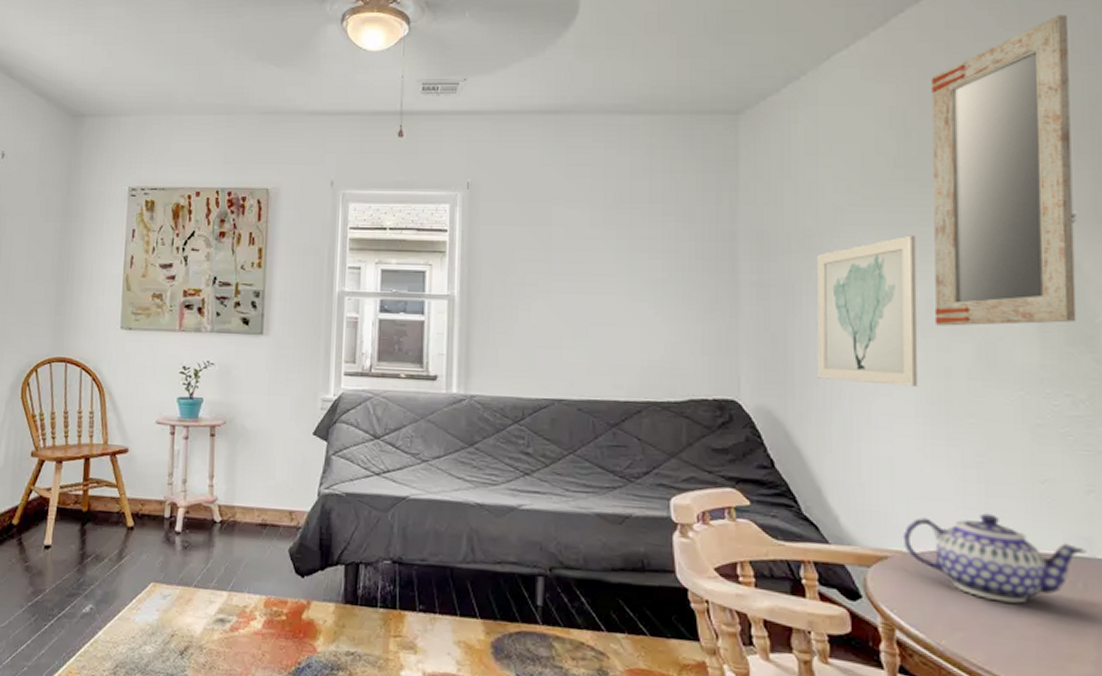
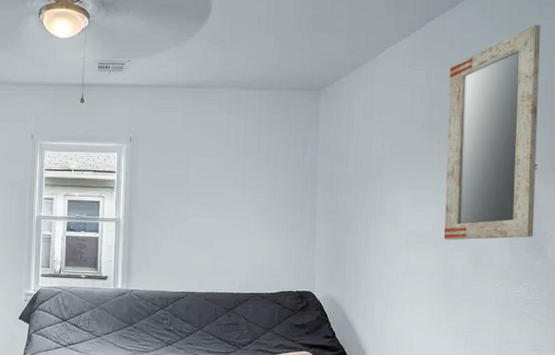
wall art: present [816,235,919,386] -> none [365,177,434,281]

